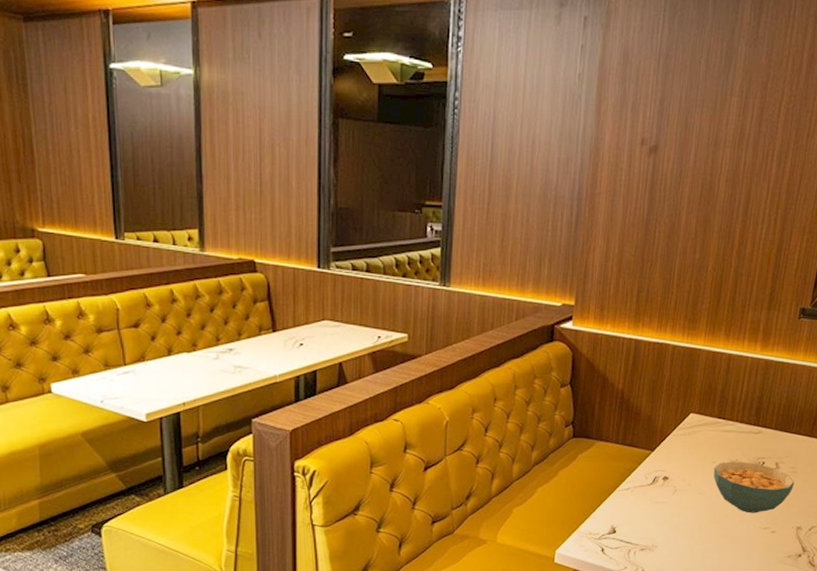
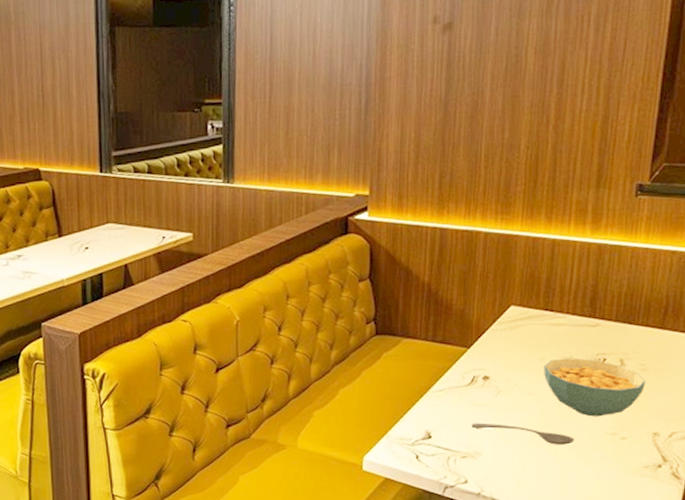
soupspoon: none [650,518,735,538] -> present [471,422,575,445]

